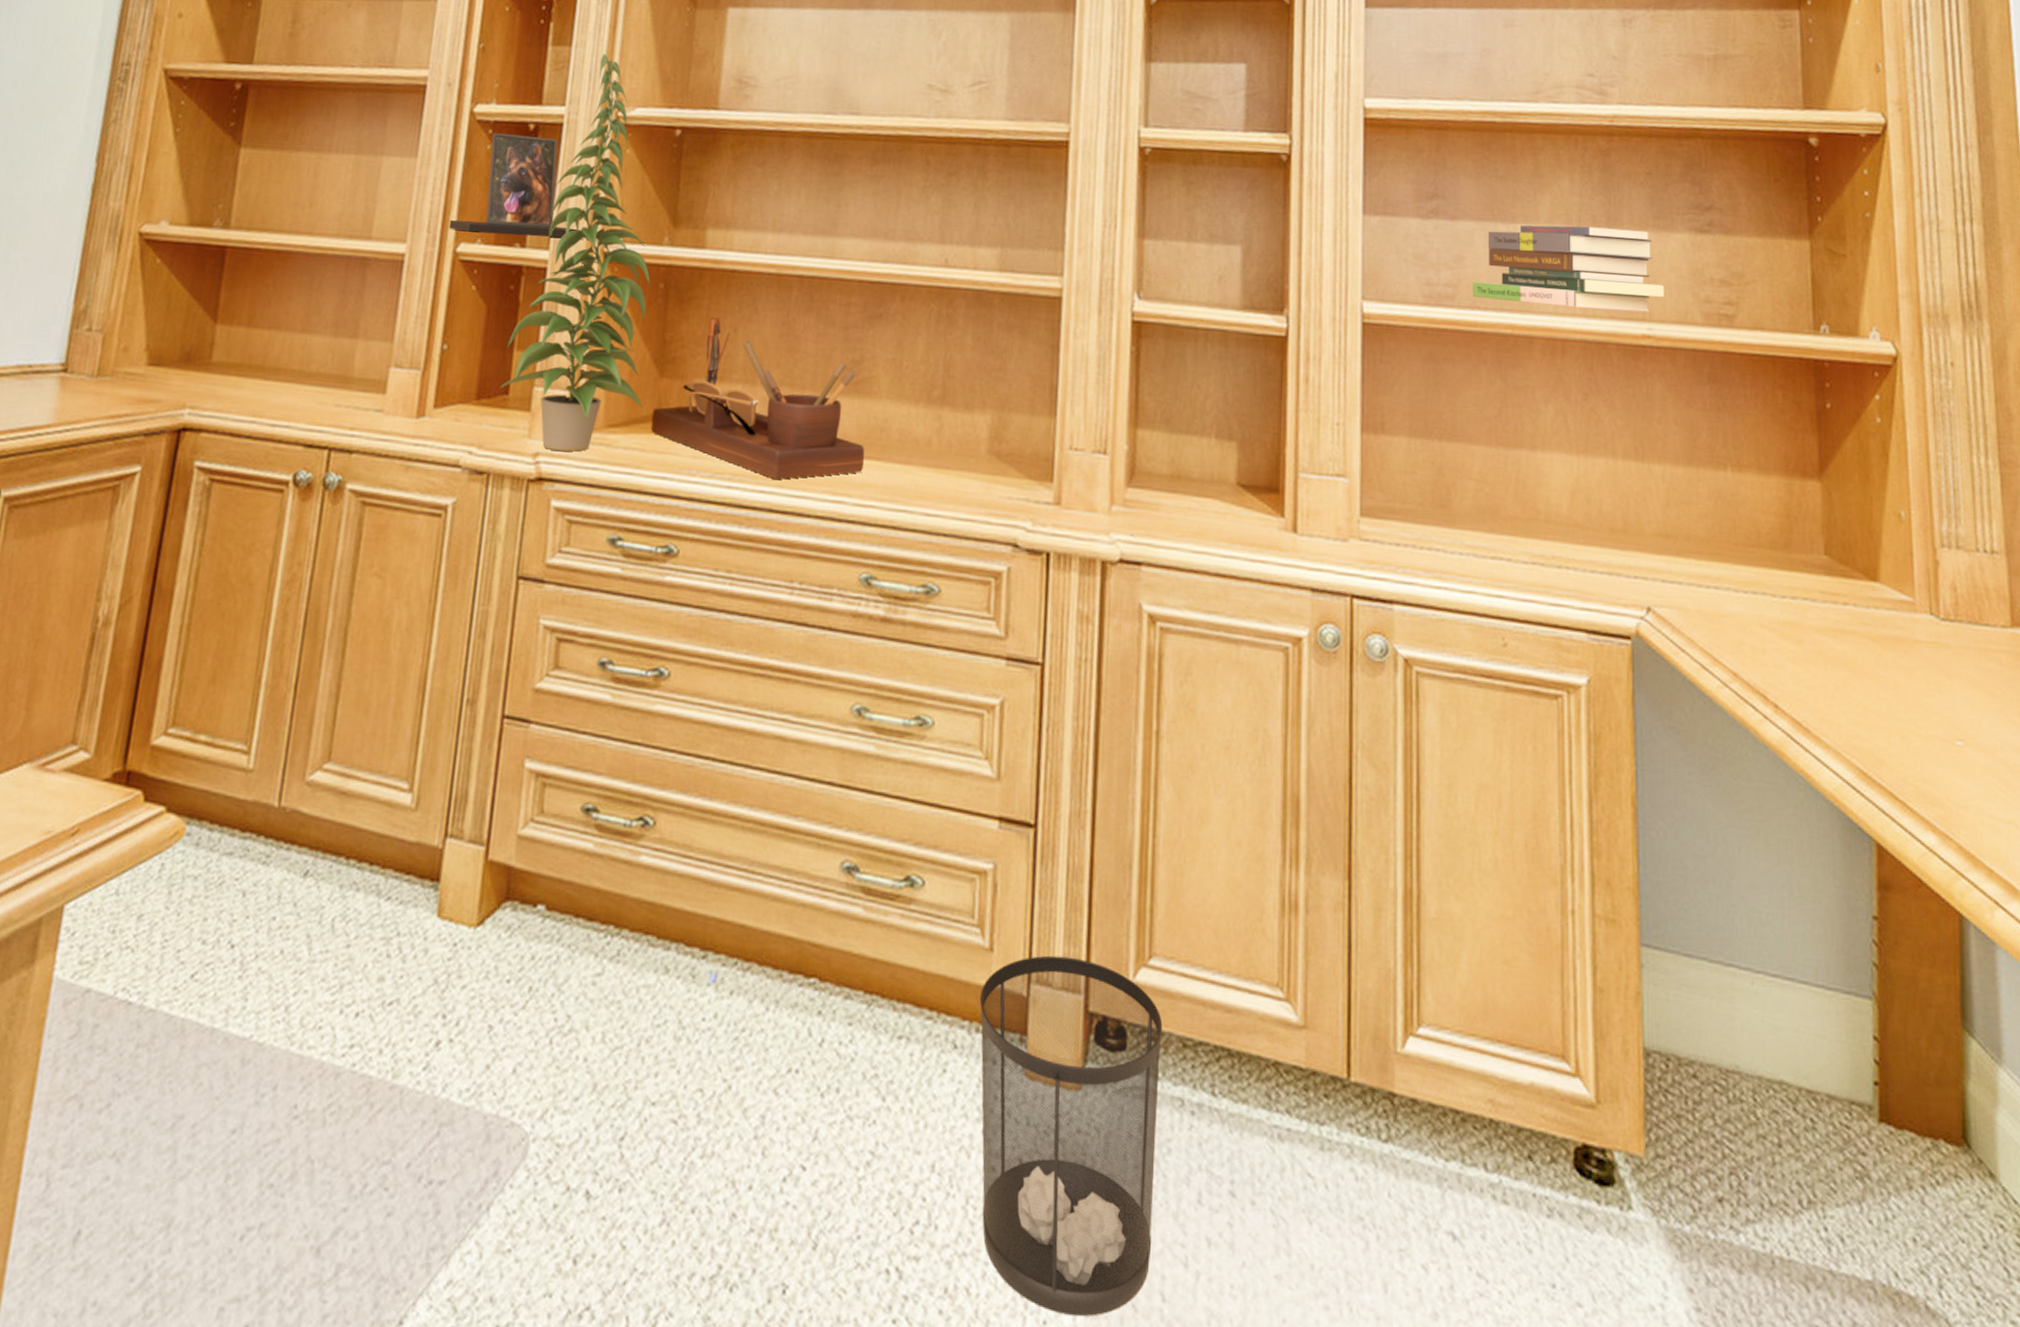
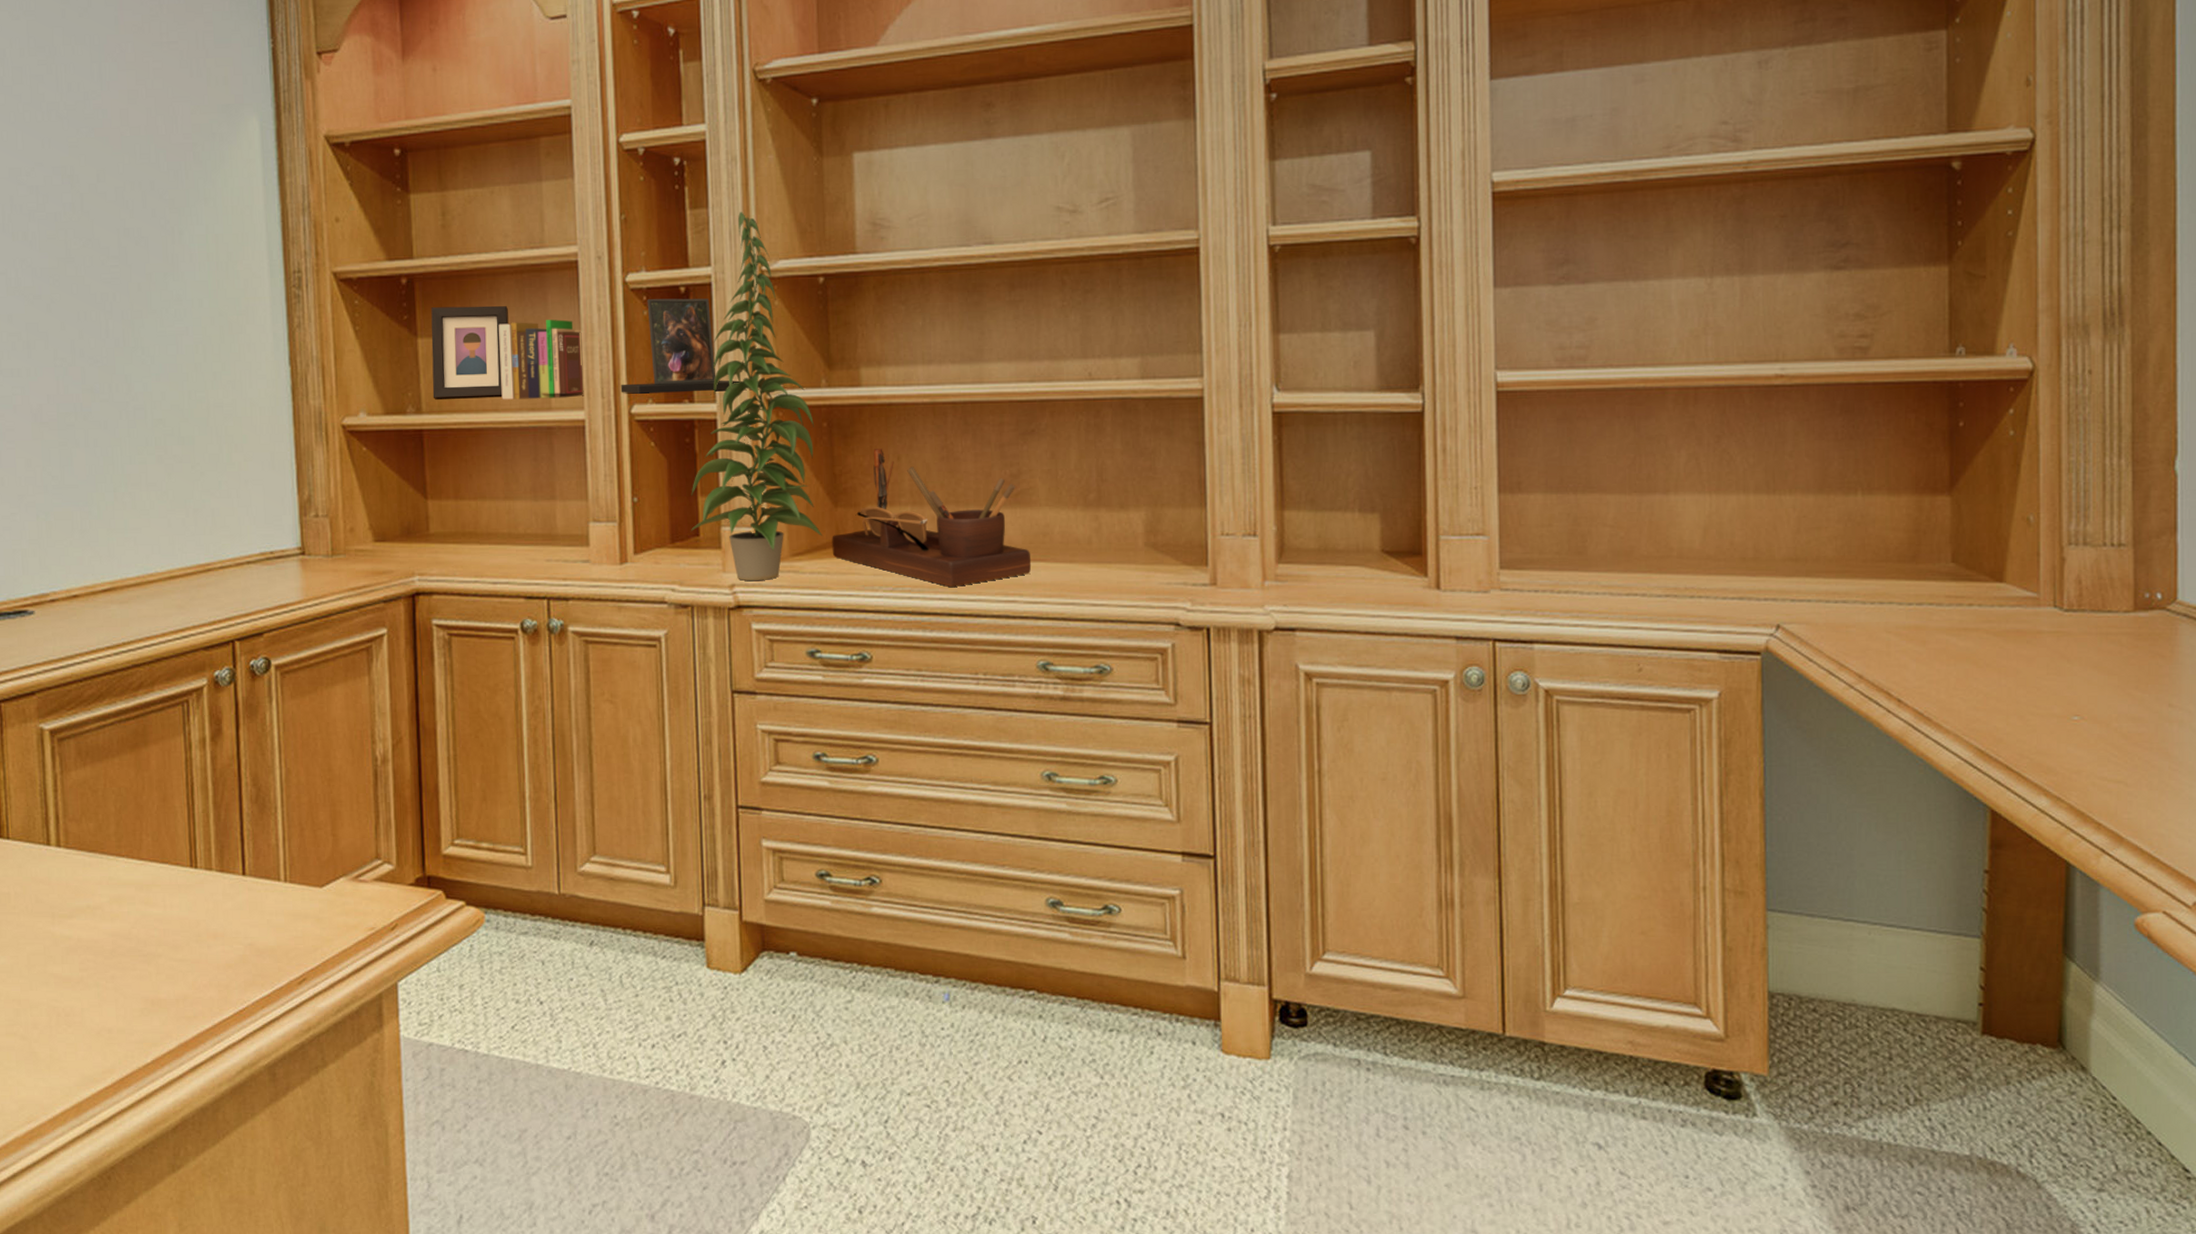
picture frame: none [244,117,344,221] -> present [431,305,509,401]
books: none [319,141,418,229] -> present [498,319,584,400]
waste bin: present [979,955,1163,1317] -> none [1177,958,1339,1225]
books: present [1473,225,1664,312] -> none [1605,274,1798,357]

